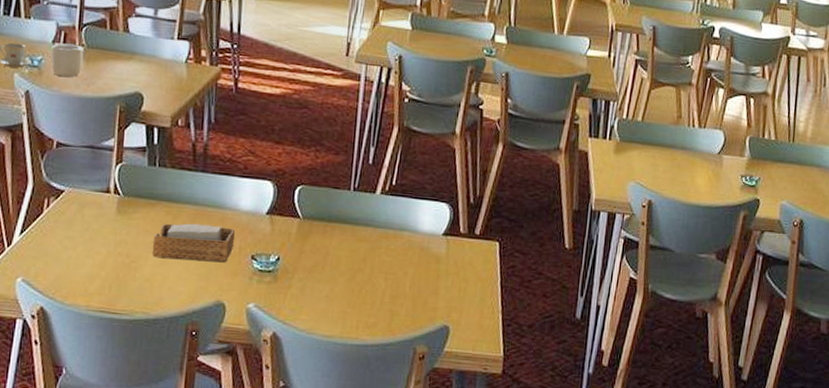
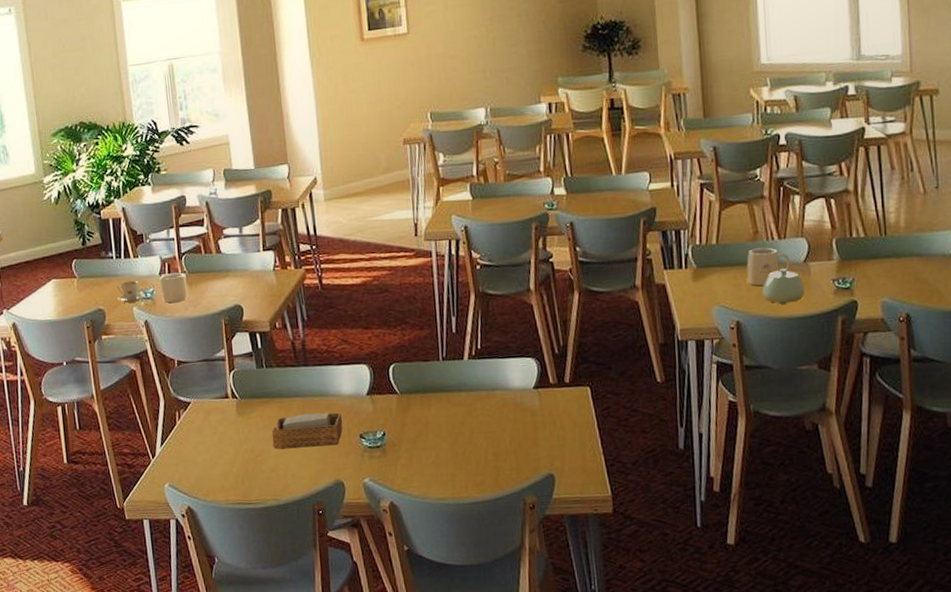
mug: none [665,132,707,170] -> present [747,247,791,287]
sugar bowl: none [676,157,715,191] -> present [762,269,805,304]

